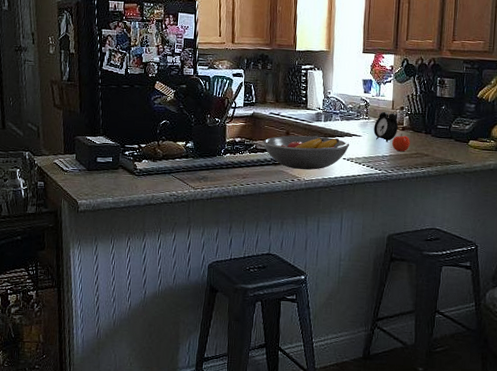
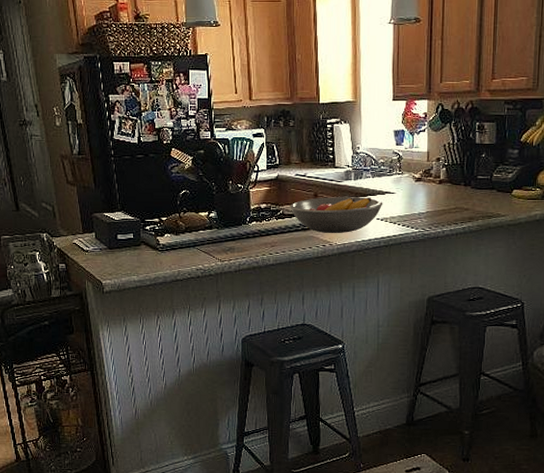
alarm clock: present [374,111,399,143] -> none [408,164,435,198]
apple: present [392,133,410,152] -> none [429,187,448,207]

